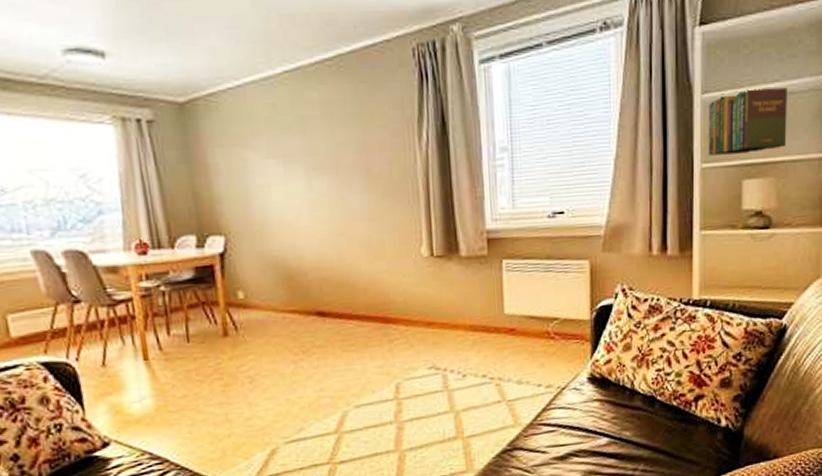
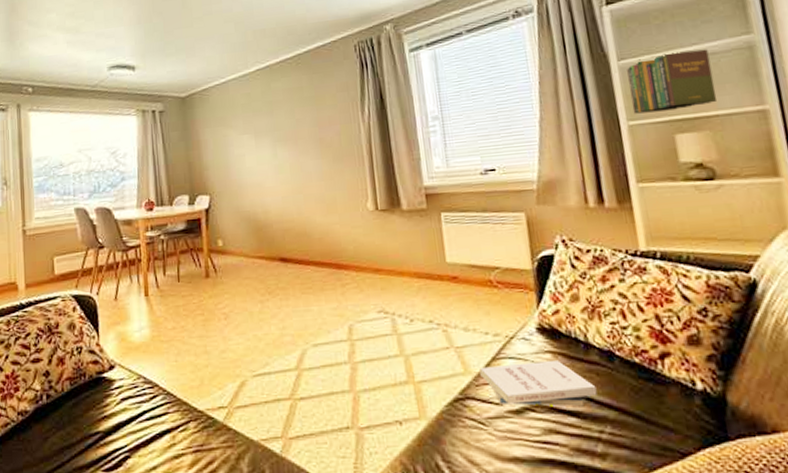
books: none [529,407,636,452] -> present [479,359,597,407]

